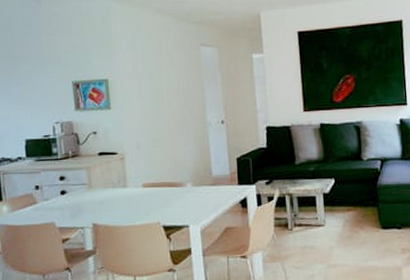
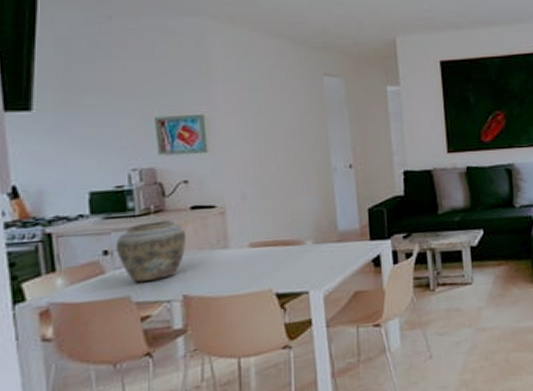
vase: none [45,164,96,211] -> present [117,220,187,282]

